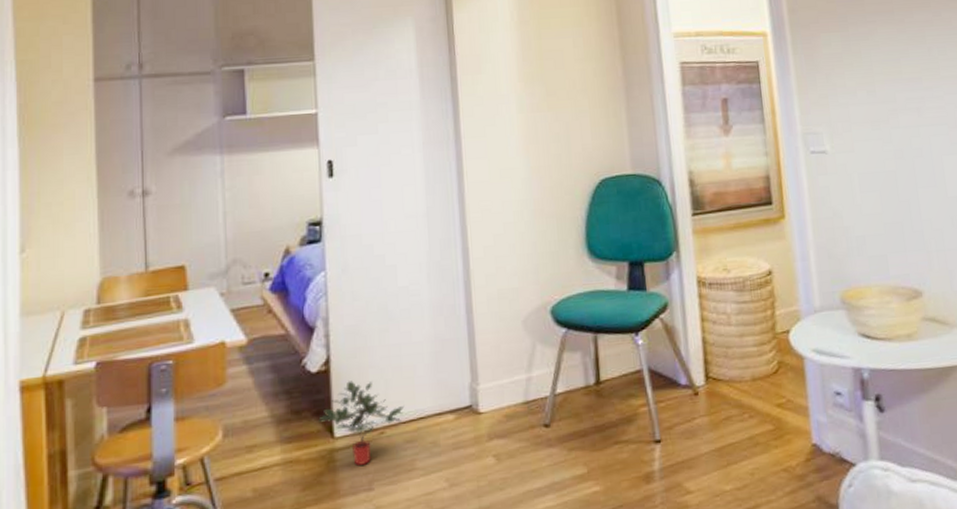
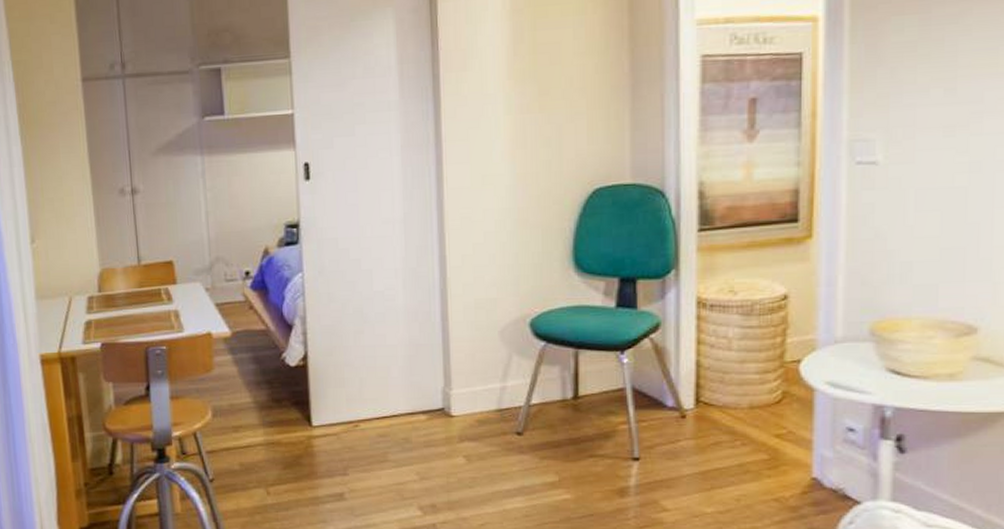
potted plant: present [318,381,405,466] -> none [297,376,378,454]

